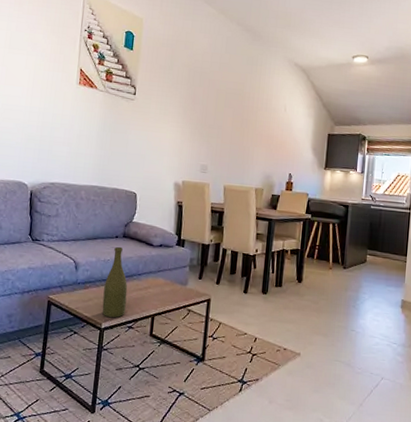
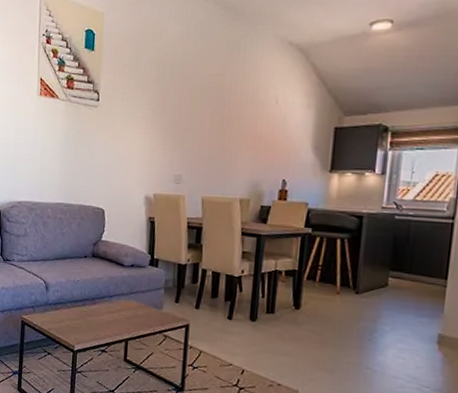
bottle: present [102,246,128,318] -> none [74,266,99,341]

